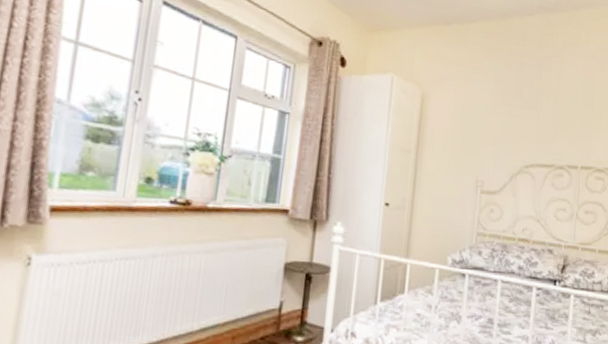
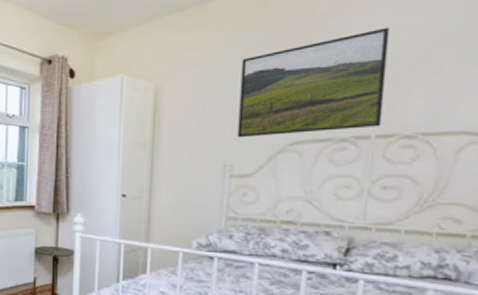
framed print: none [488,78,589,160] -> present [237,27,390,138]

